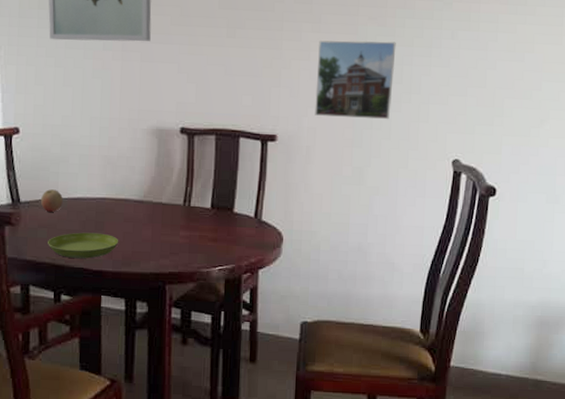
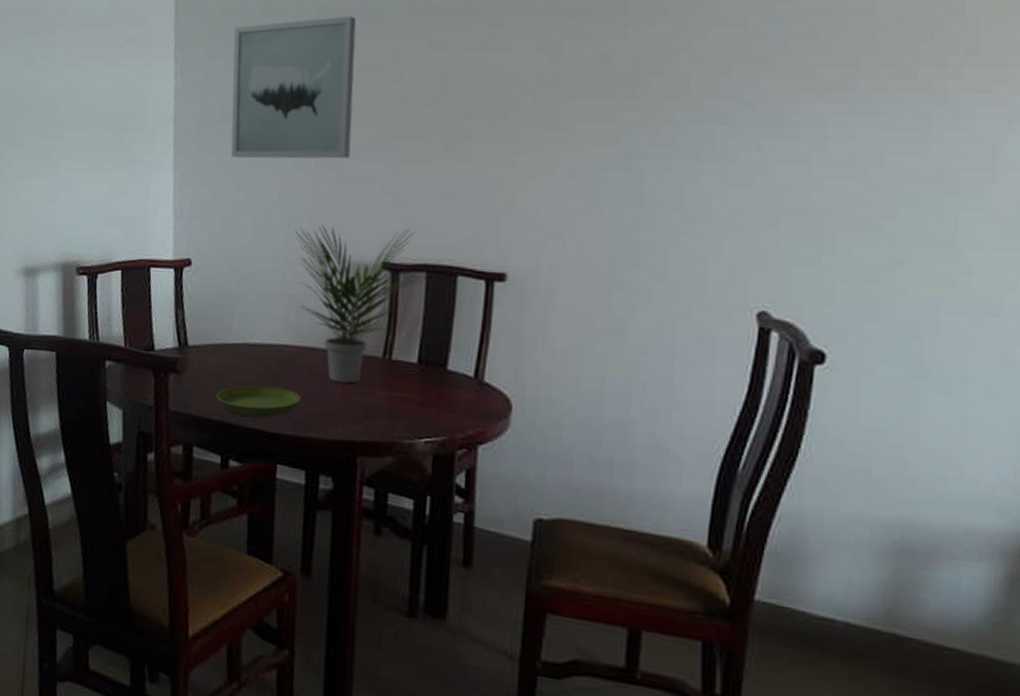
fruit: present [40,189,63,212] -> none [210,332,237,360]
potted plant: none [107,97,212,227] -> present [295,225,422,384]
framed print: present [315,40,396,120] -> none [558,154,674,257]

